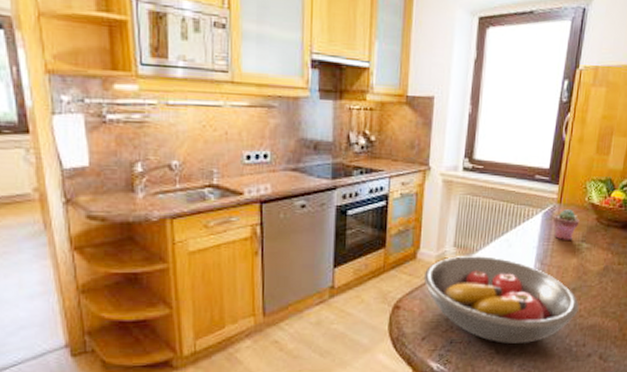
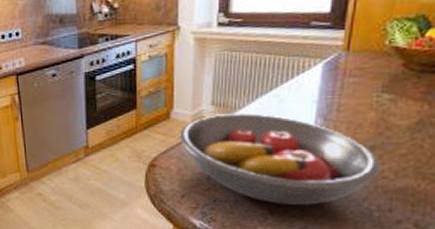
potted succulent: present [553,209,580,240] -> none [339,56,377,92]

